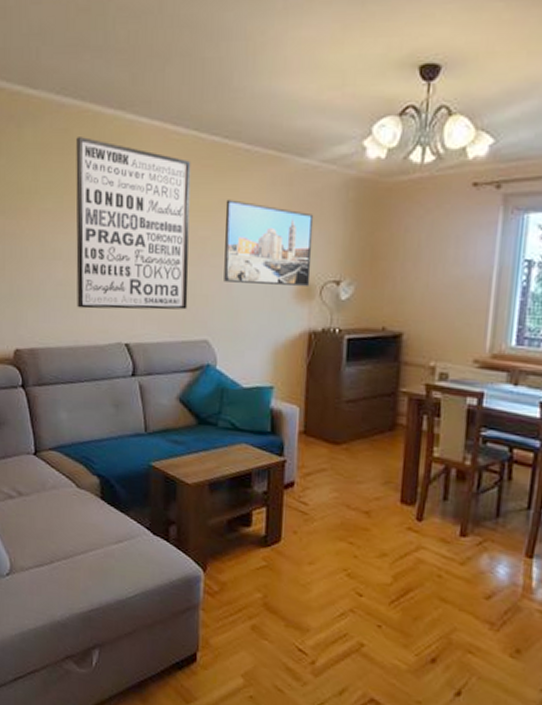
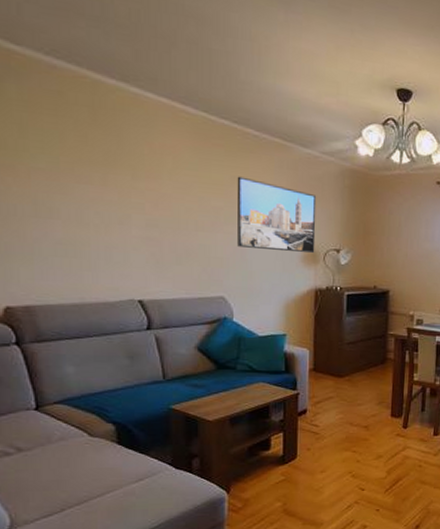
wall art: present [76,137,191,310] -> none [73,101,203,270]

